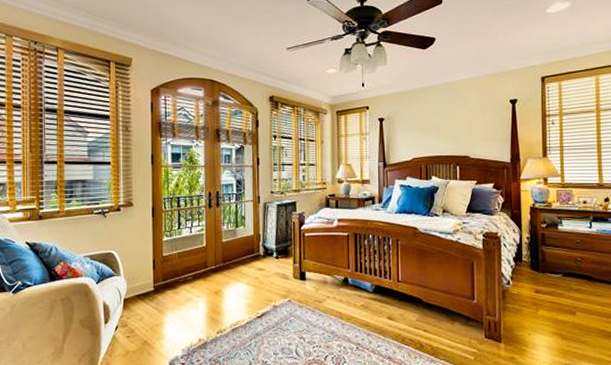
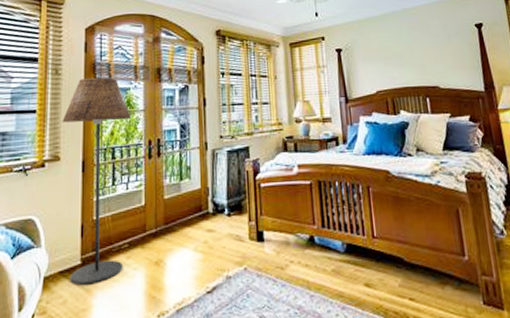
floor lamp: none [134,135,194,306] -> present [62,77,132,285]

